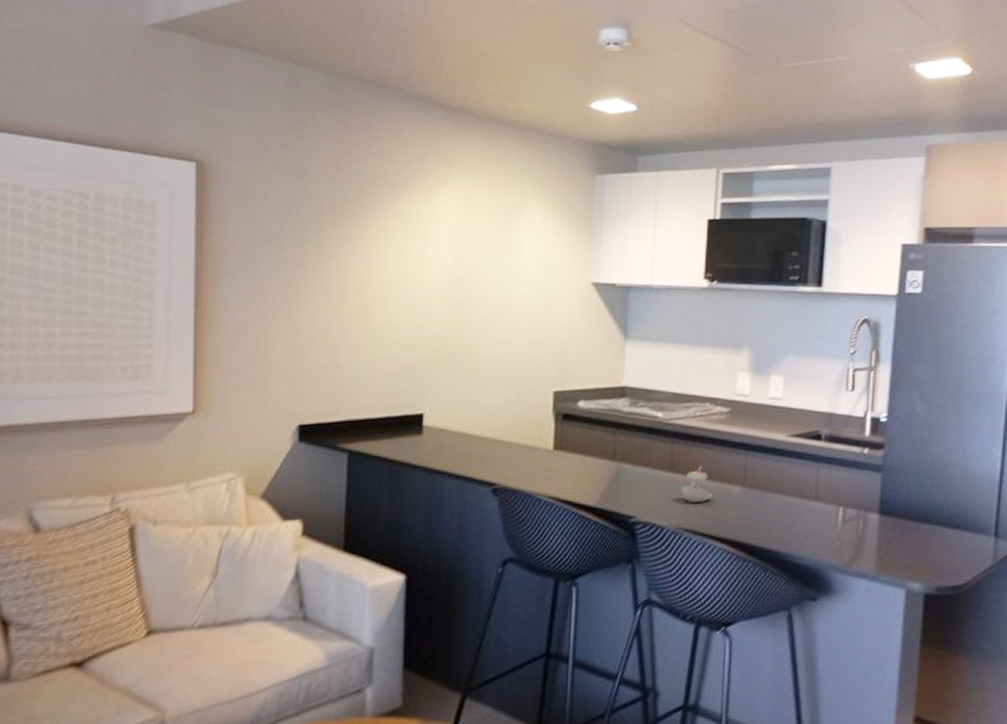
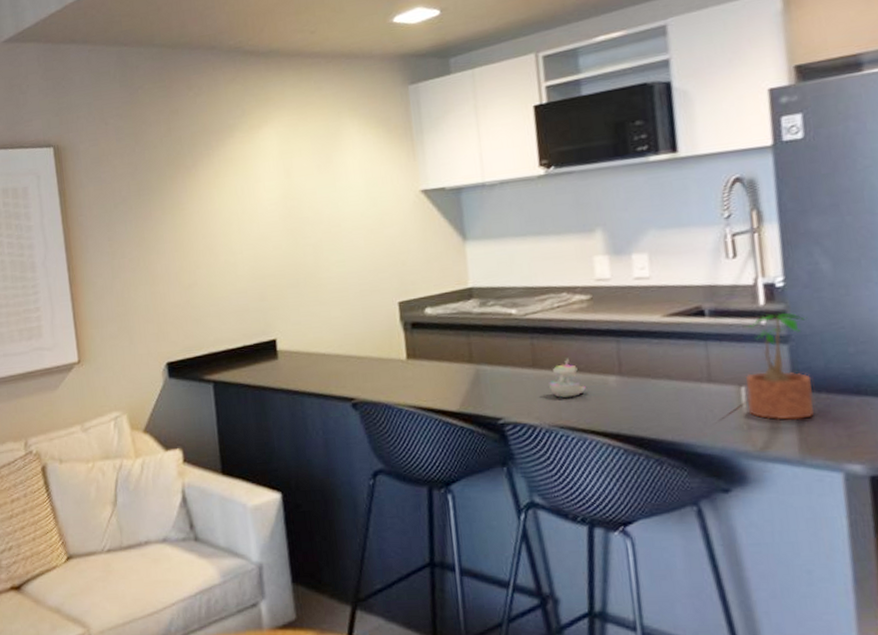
potted plant: none [843,445,900,540] -> present [745,313,814,421]

